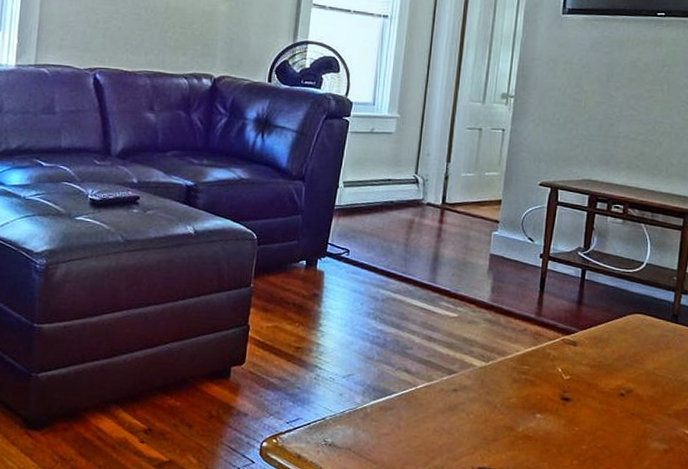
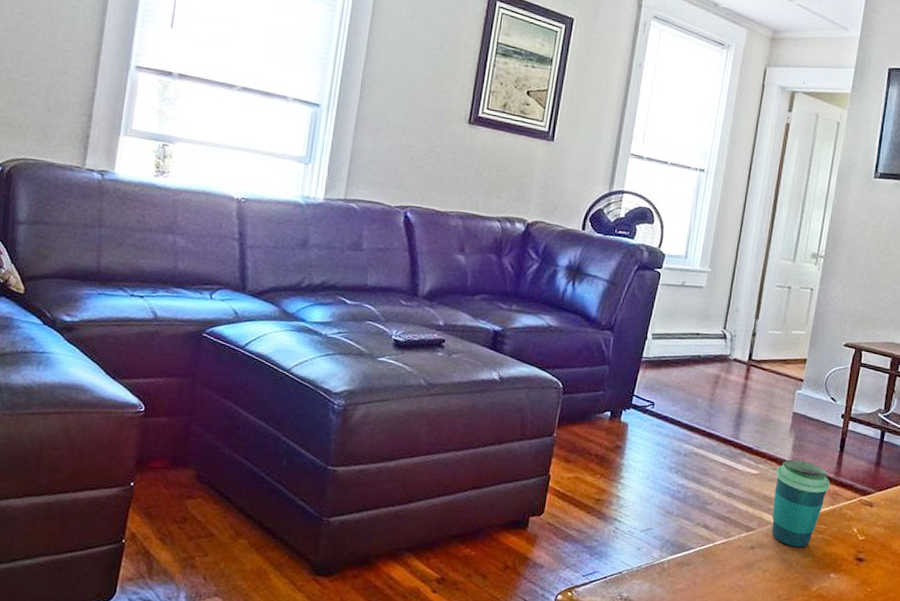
cup: none [473,301,531,389] -> present [771,459,830,548]

